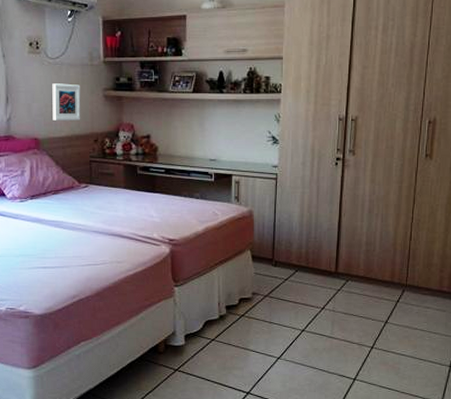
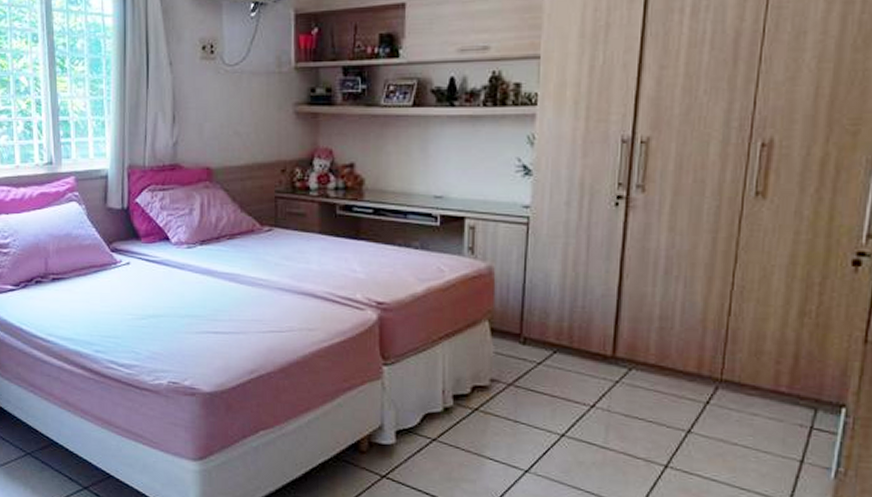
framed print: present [52,83,81,120] -> none [229,97,265,145]

